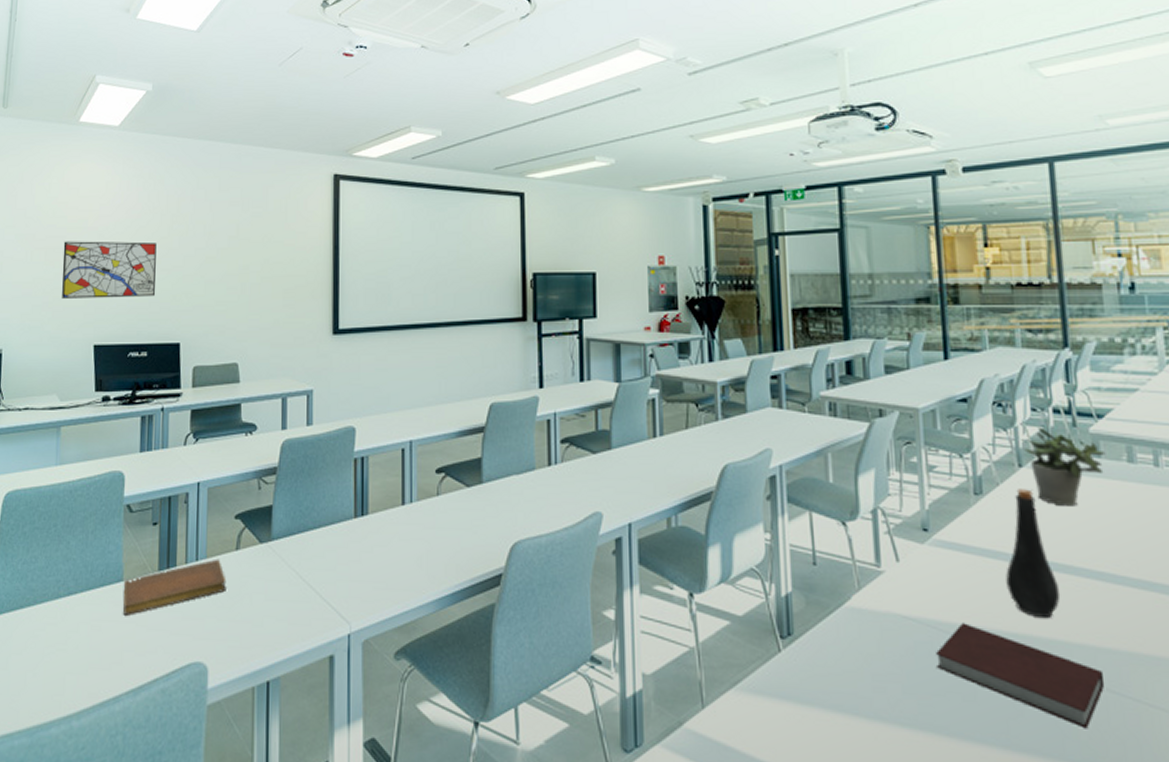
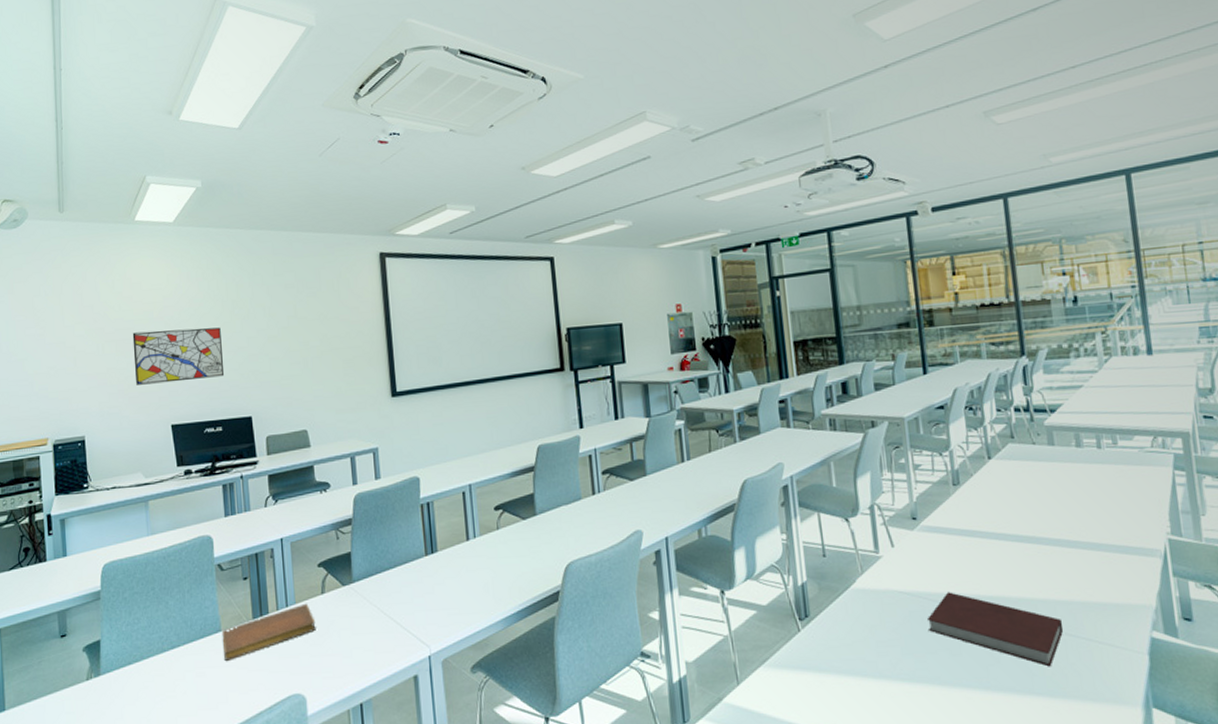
bottle: present [1006,489,1061,619] -> none [981,477,1026,582]
potted plant: present [1024,427,1106,506] -> none [992,424,1058,488]

